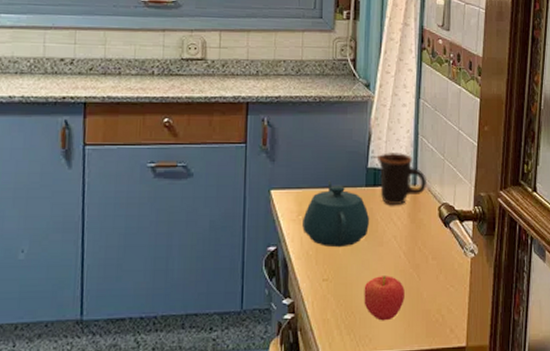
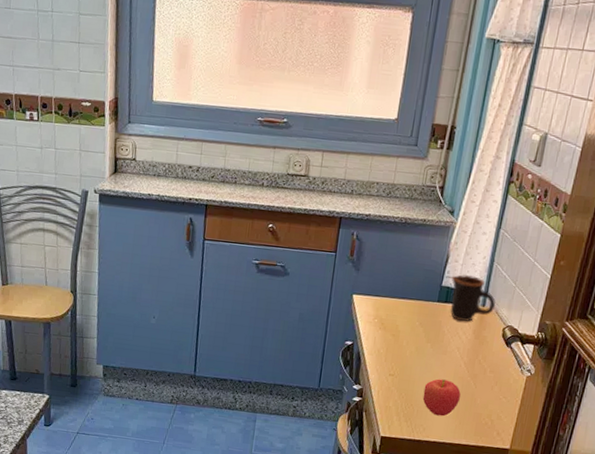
teapot: present [302,180,370,248] -> none [377,292,438,351]

